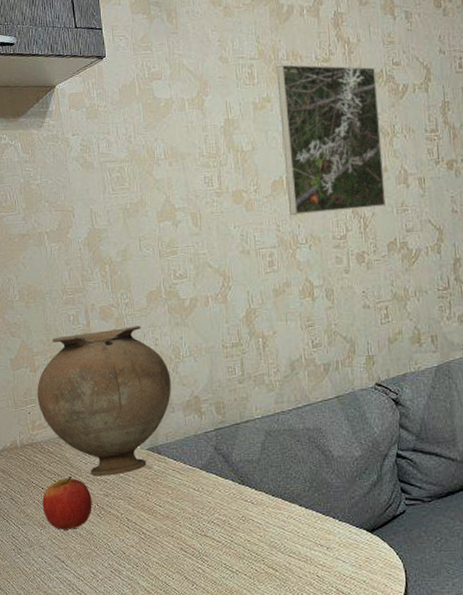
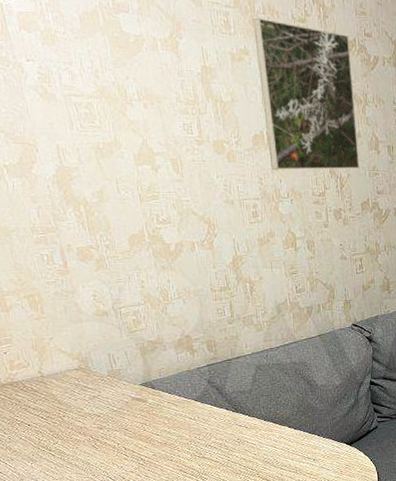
vase: present [37,326,171,477] -> none [11,268,162,412]
apple: present [42,476,92,530] -> none [29,412,87,462]

